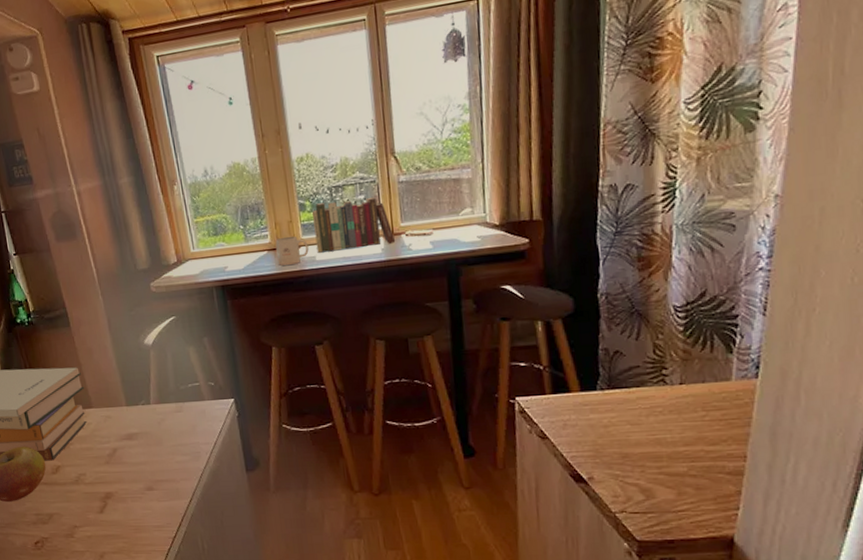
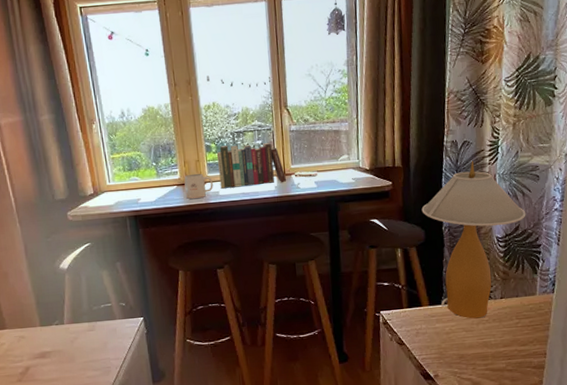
table lamp: none [569,208,717,409] -> present [421,160,526,319]

